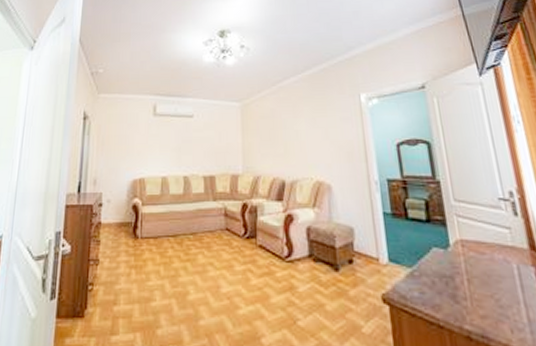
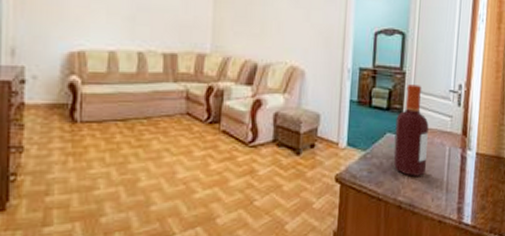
bottle: none [440,194,493,300] -> present [393,84,429,176]

